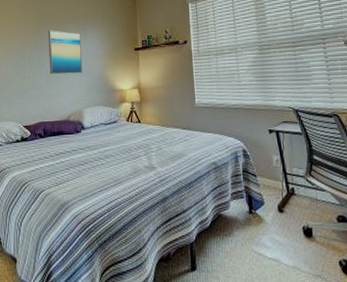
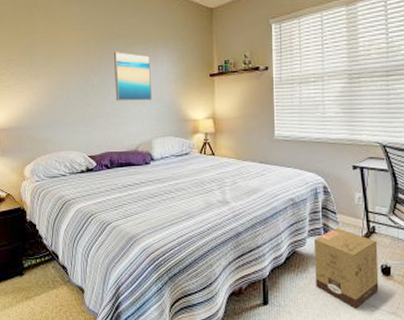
cardboard box: none [237,190,303,273] -> present [314,228,379,309]

